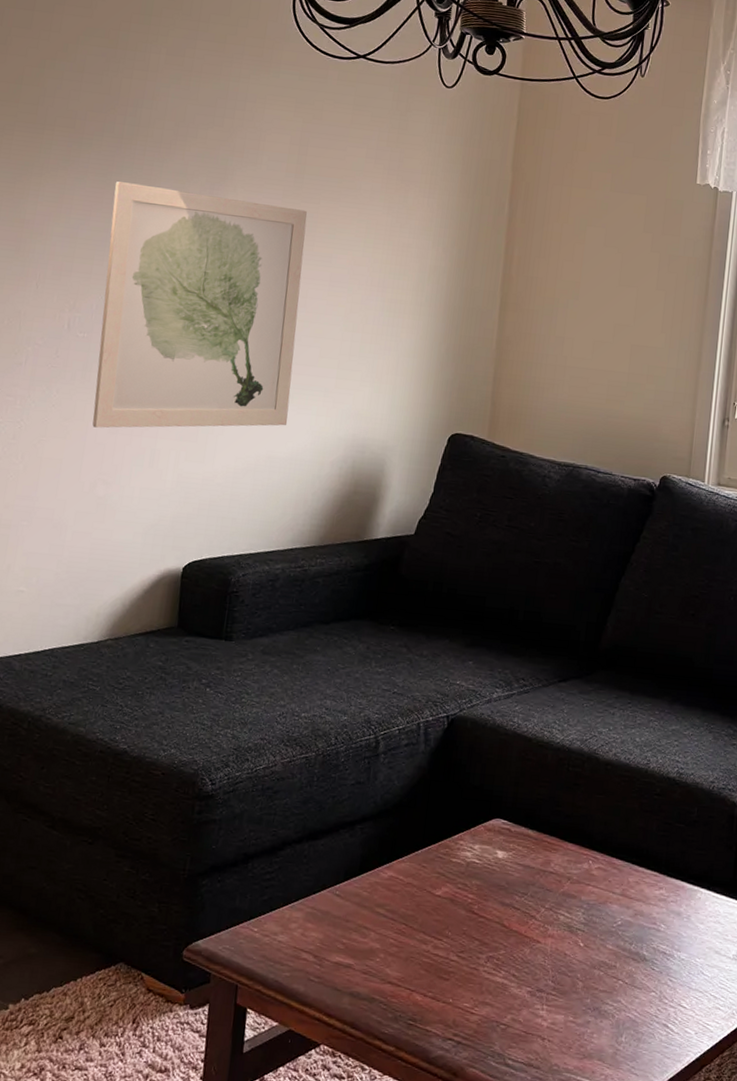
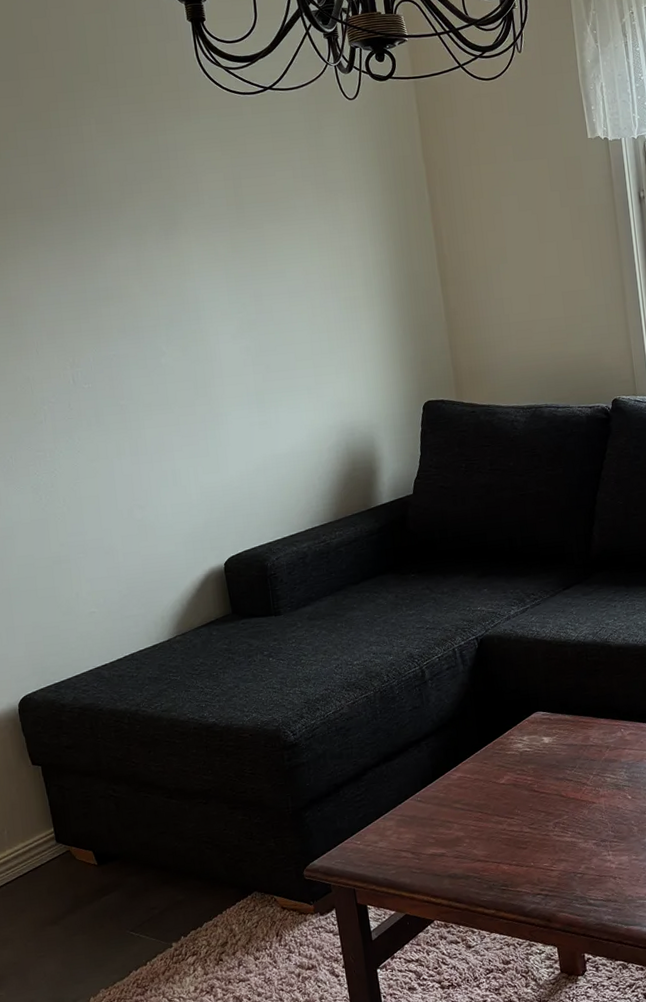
wall art: present [92,181,307,428] -> none [81,236,282,462]

